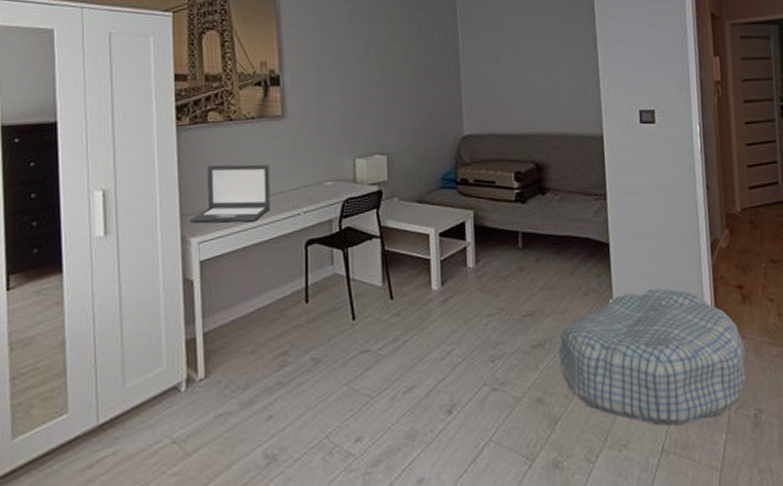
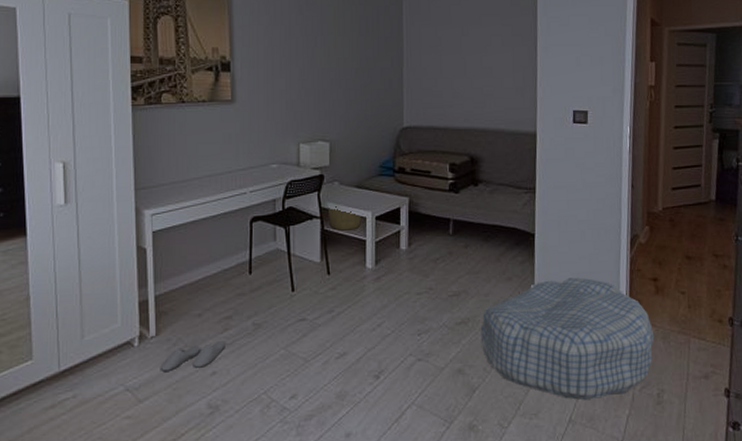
laptop: present [189,164,271,224] -> none [143,144,219,198]
slippers: none [210,380,282,419] -> present [160,341,225,371]
basket: none [387,223,424,250] -> present [327,205,361,231]

